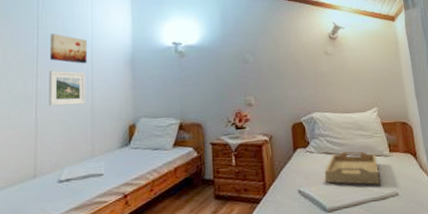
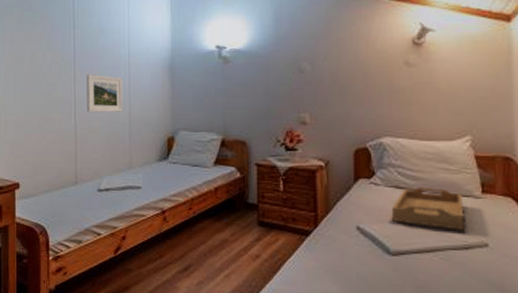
wall art: present [49,34,87,64] -> none [86,34,124,68]

